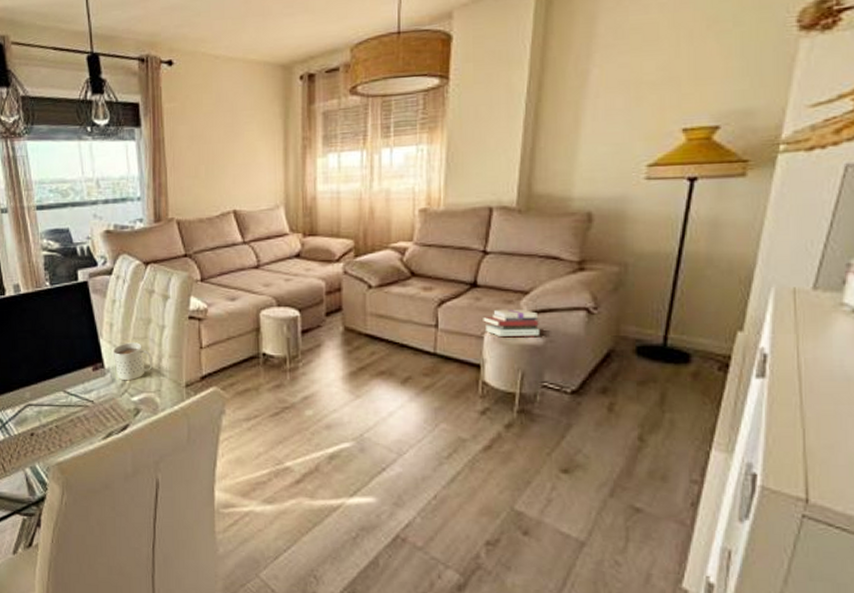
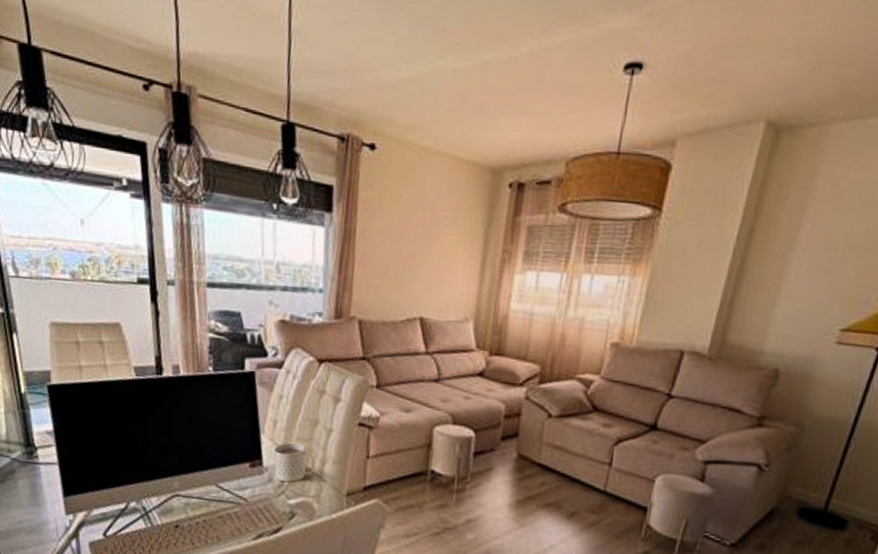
books: present [483,308,541,338] -> none [657,454,711,487]

